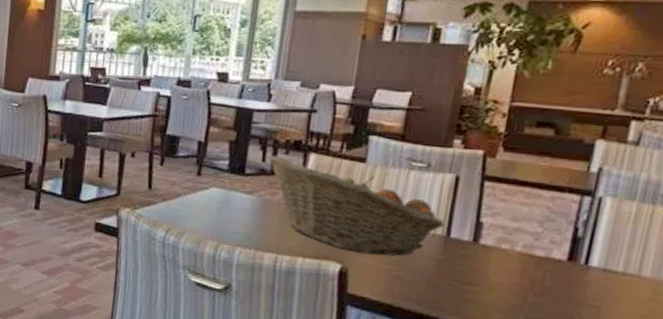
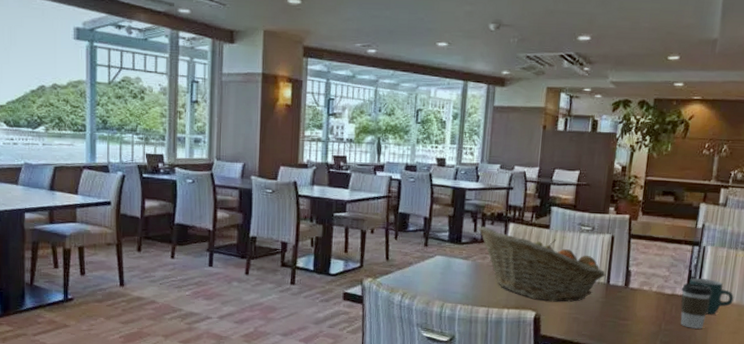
coffee cup: none [557,244,611,307] -> present [680,283,712,329]
mug: none [573,238,647,290] -> present [689,278,734,315]

